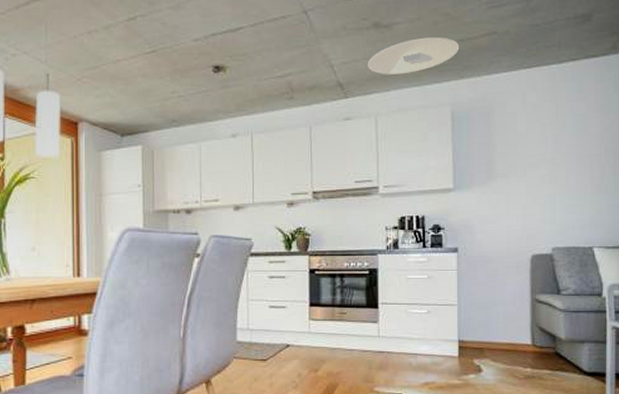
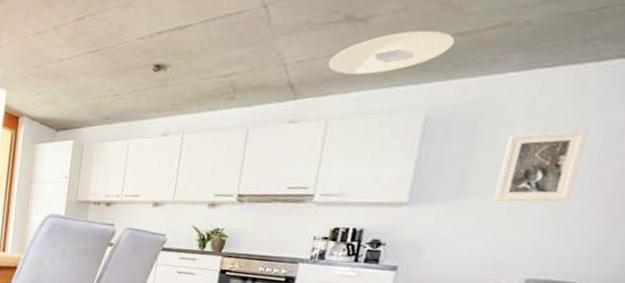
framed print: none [514,119,565,183] -> present [493,130,589,202]

